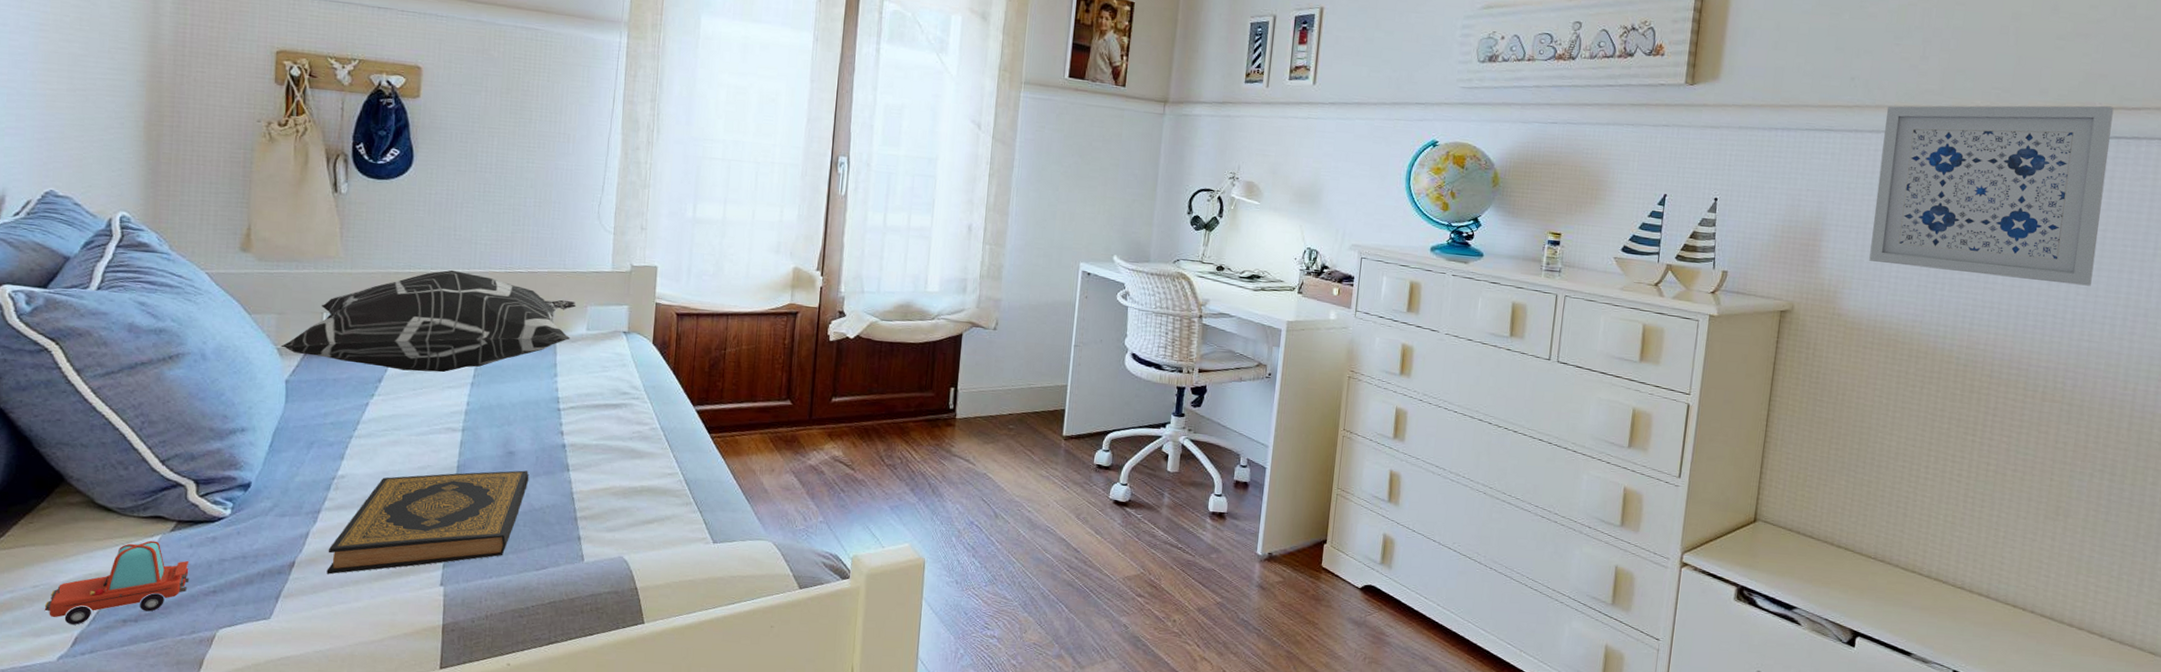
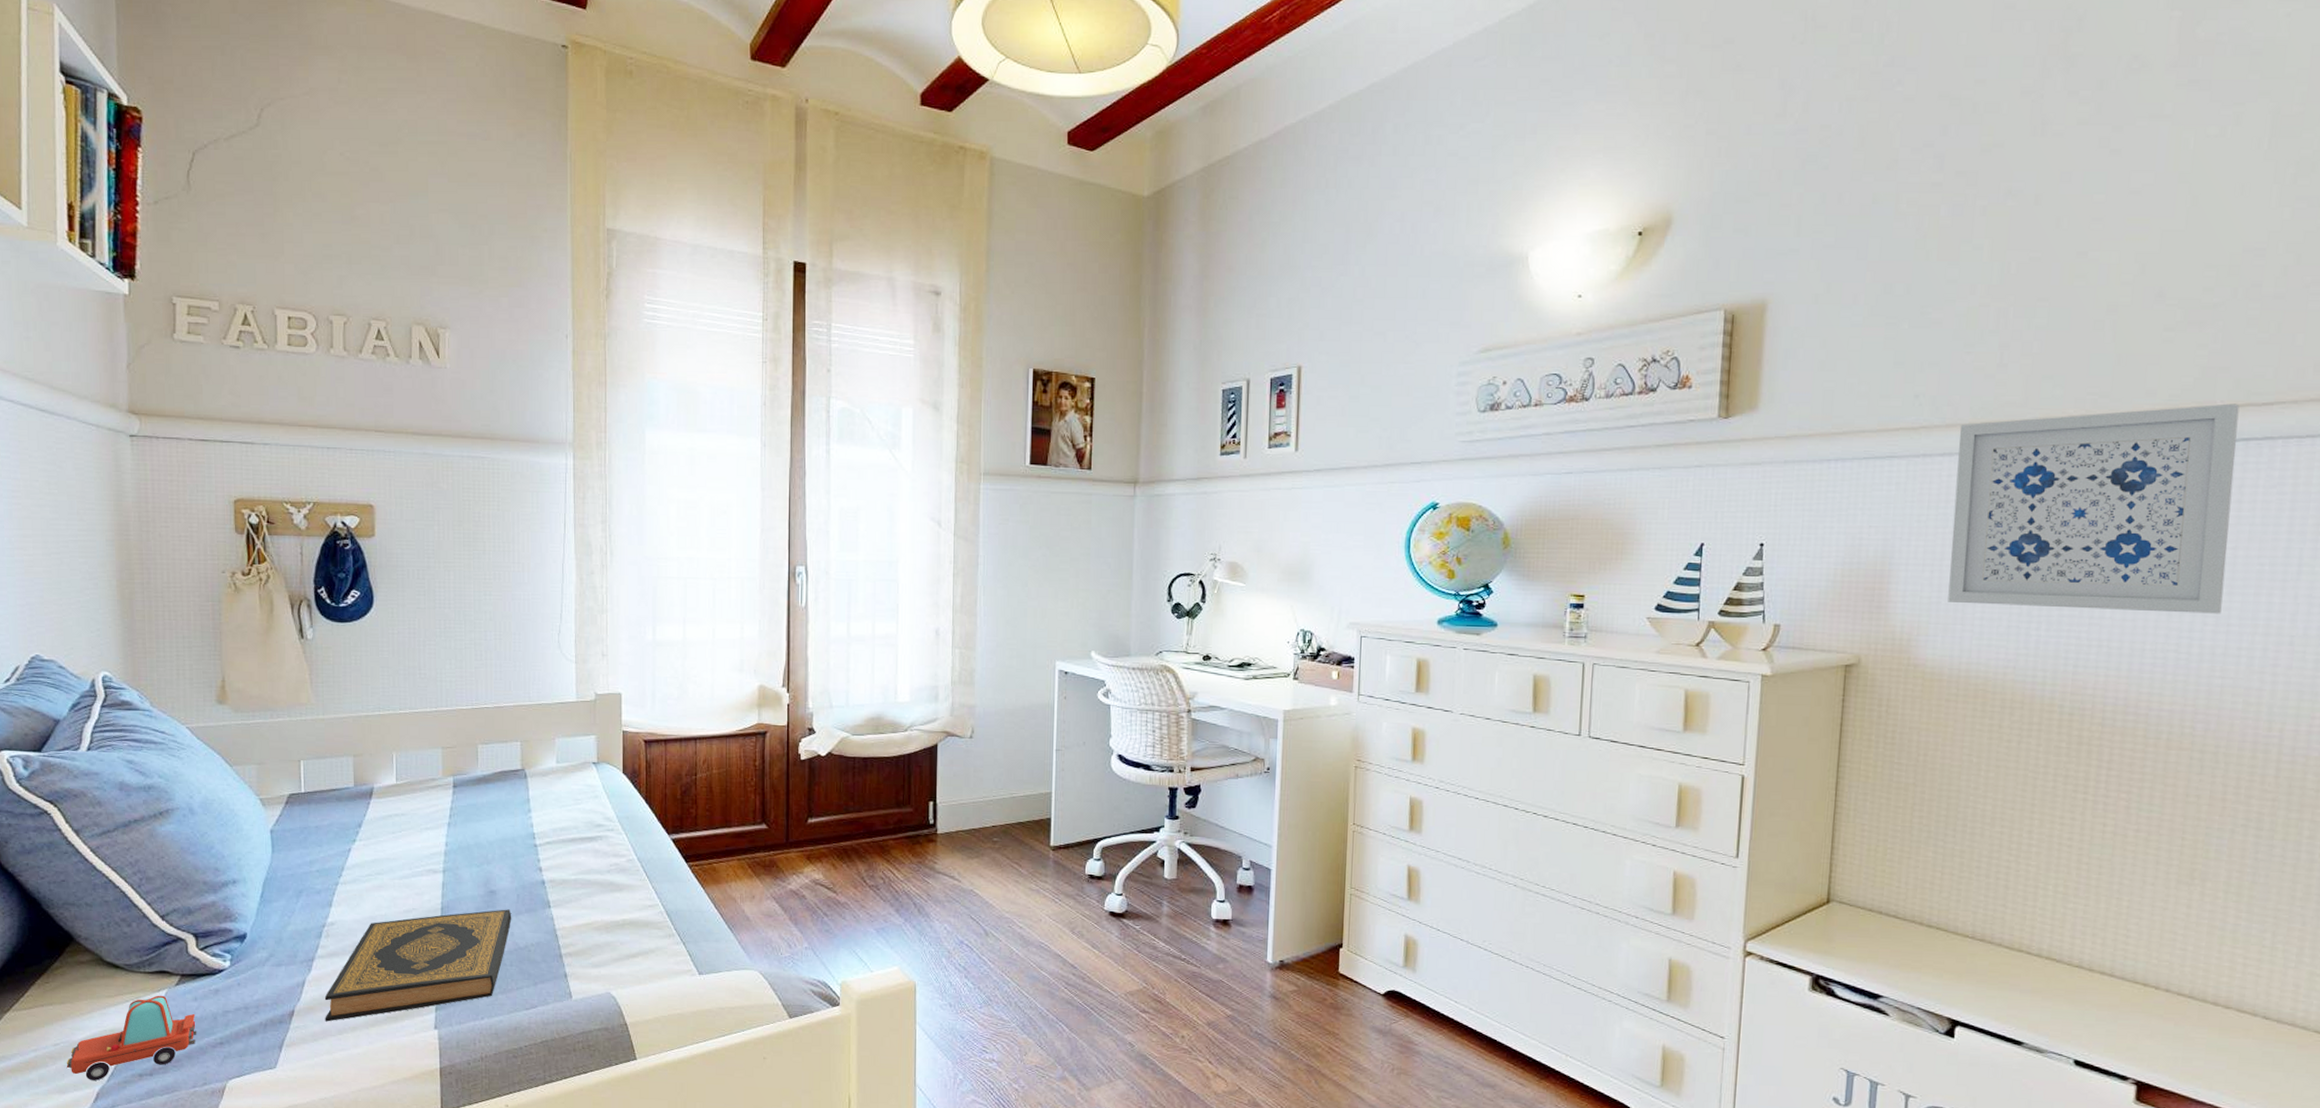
decorative pillow: present [280,270,577,373] -> none [263,709,544,815]

